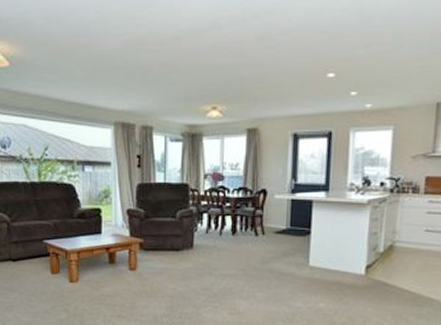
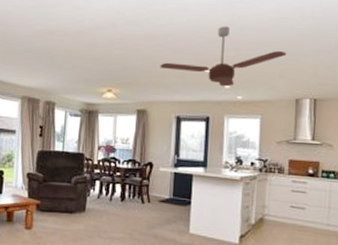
ceiling fan: none [273,16,428,94] -> present [160,26,287,87]

